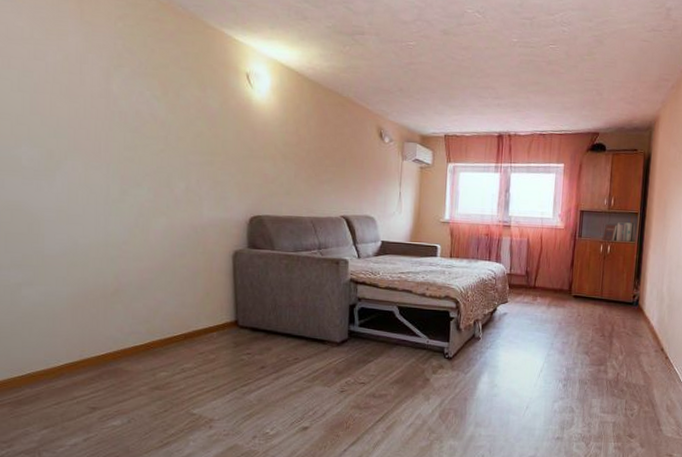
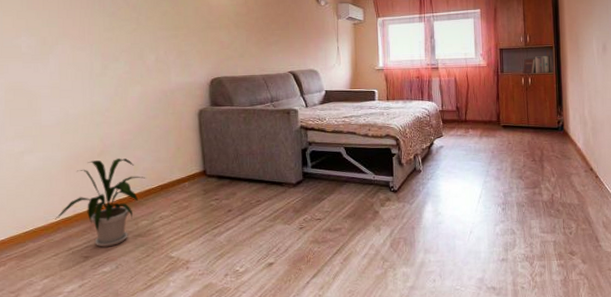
house plant: none [58,299,168,399] -> present [55,157,146,247]

